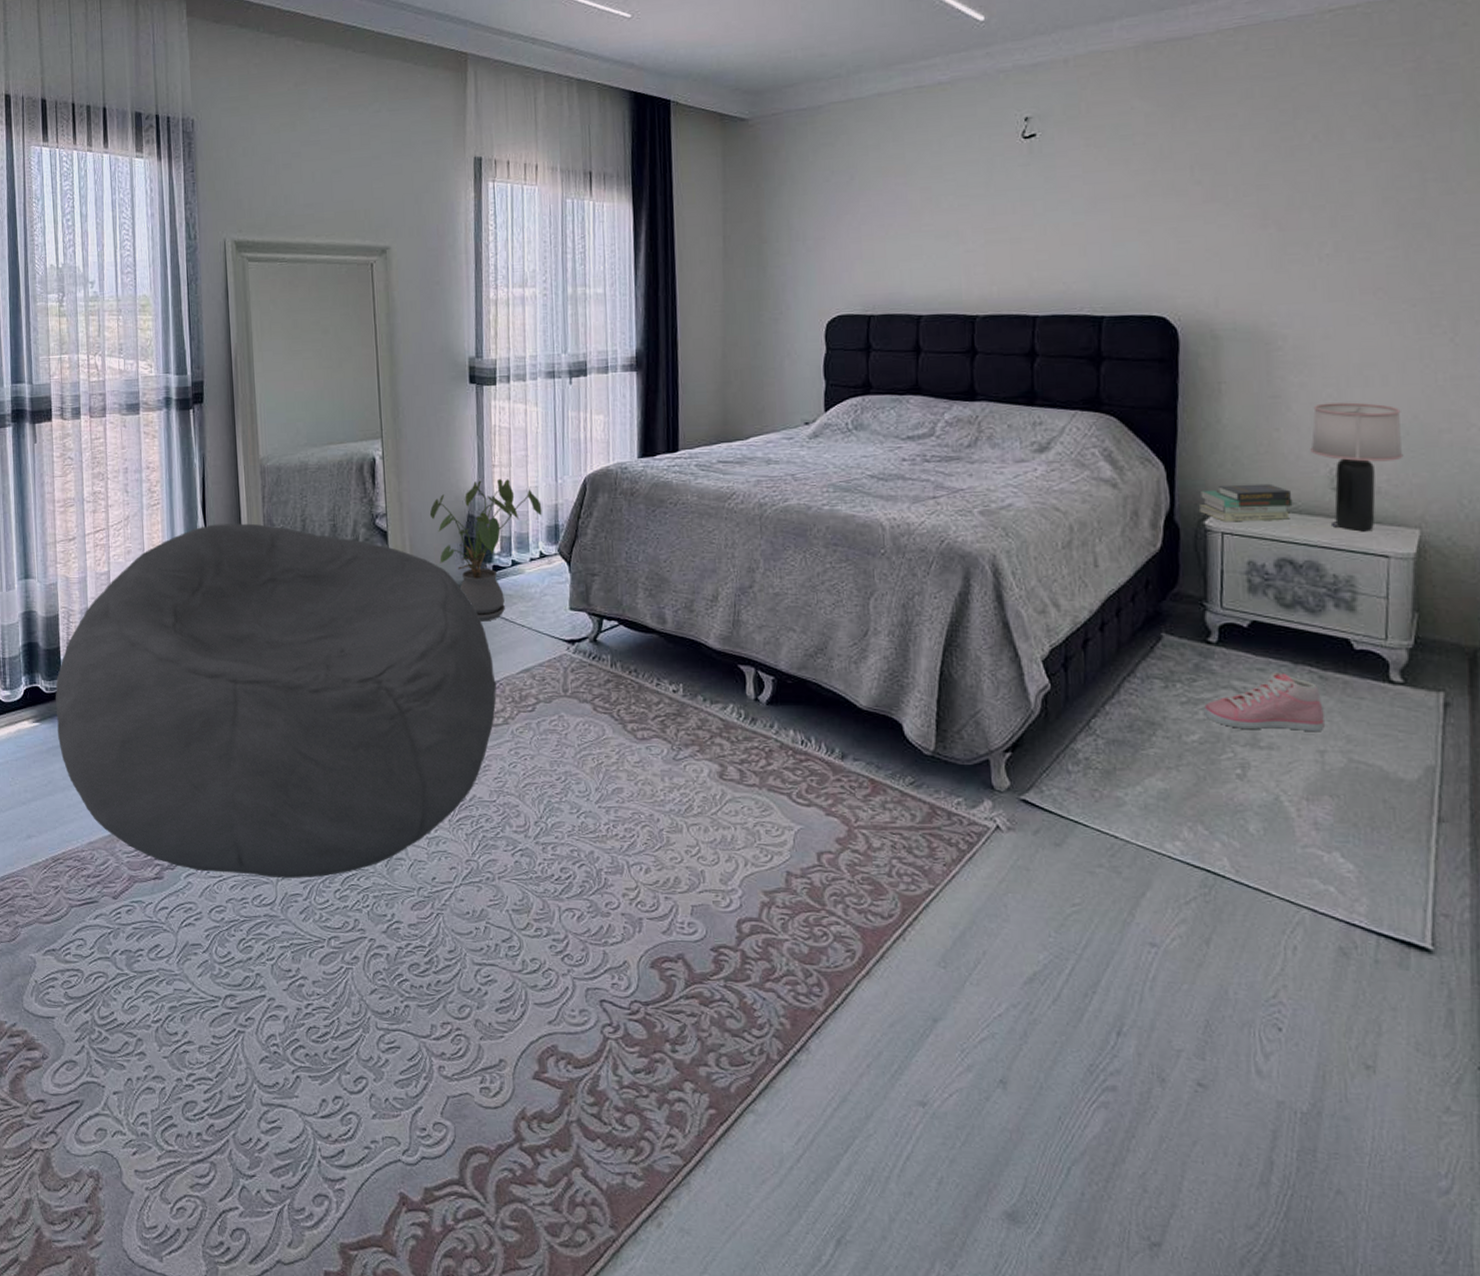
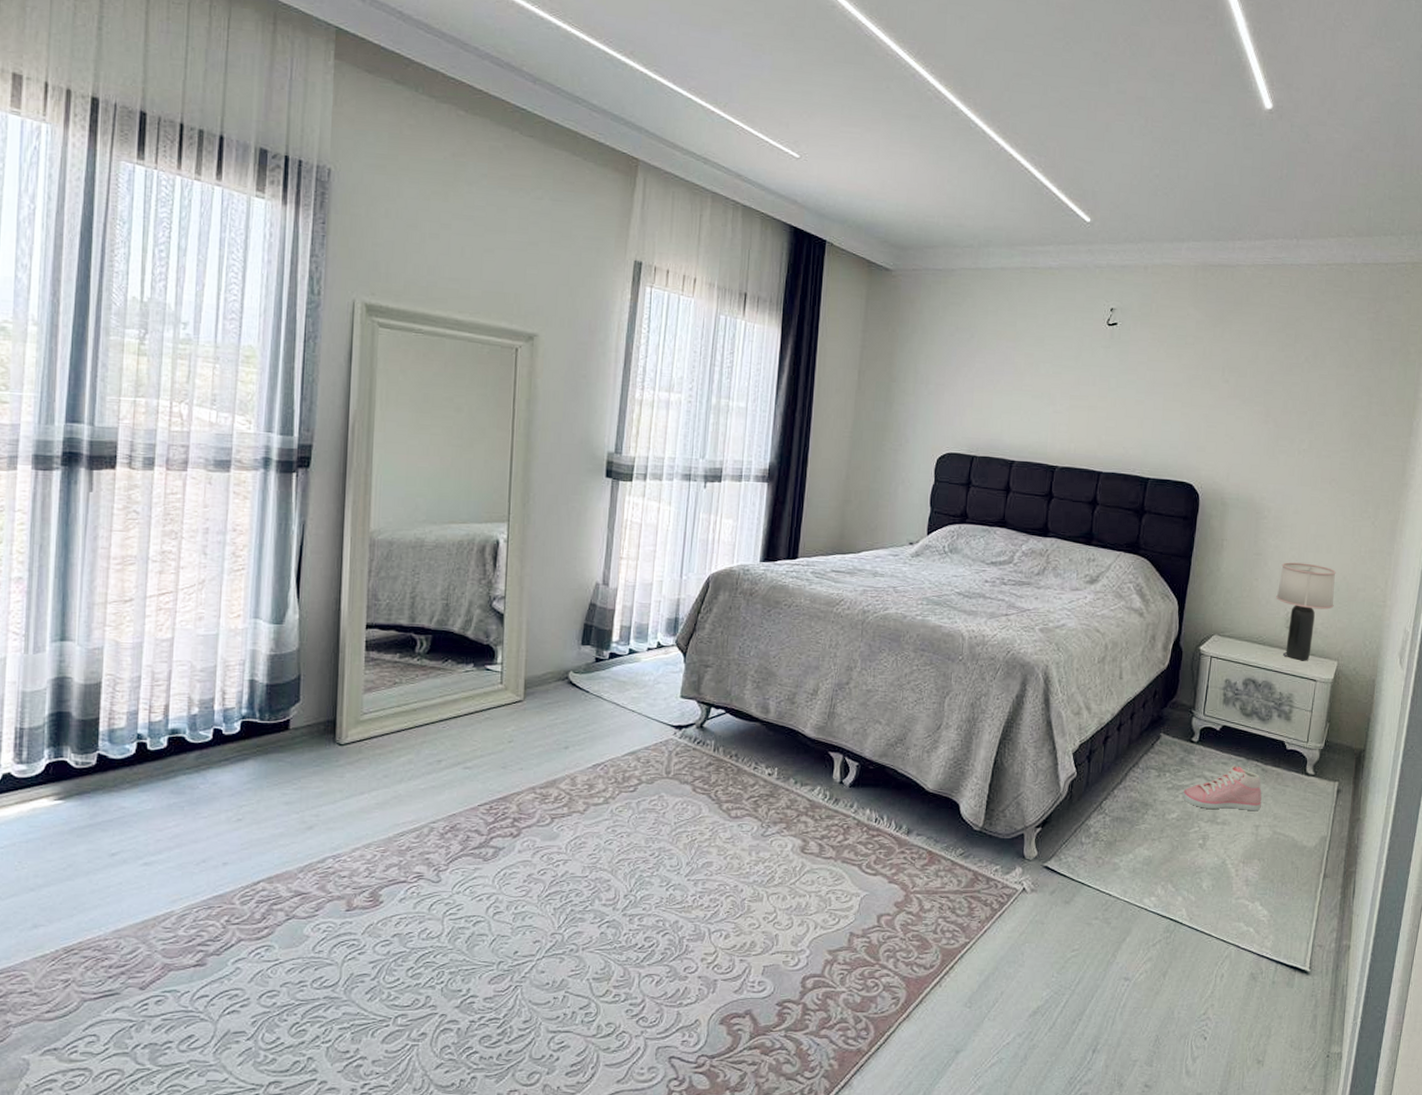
bean bag chair: present [55,523,497,878] -> none [86,595,602,958]
house plant: present [429,479,542,622] -> none [550,570,665,706]
books: present [1198,483,1293,522] -> none [1197,619,1260,649]

